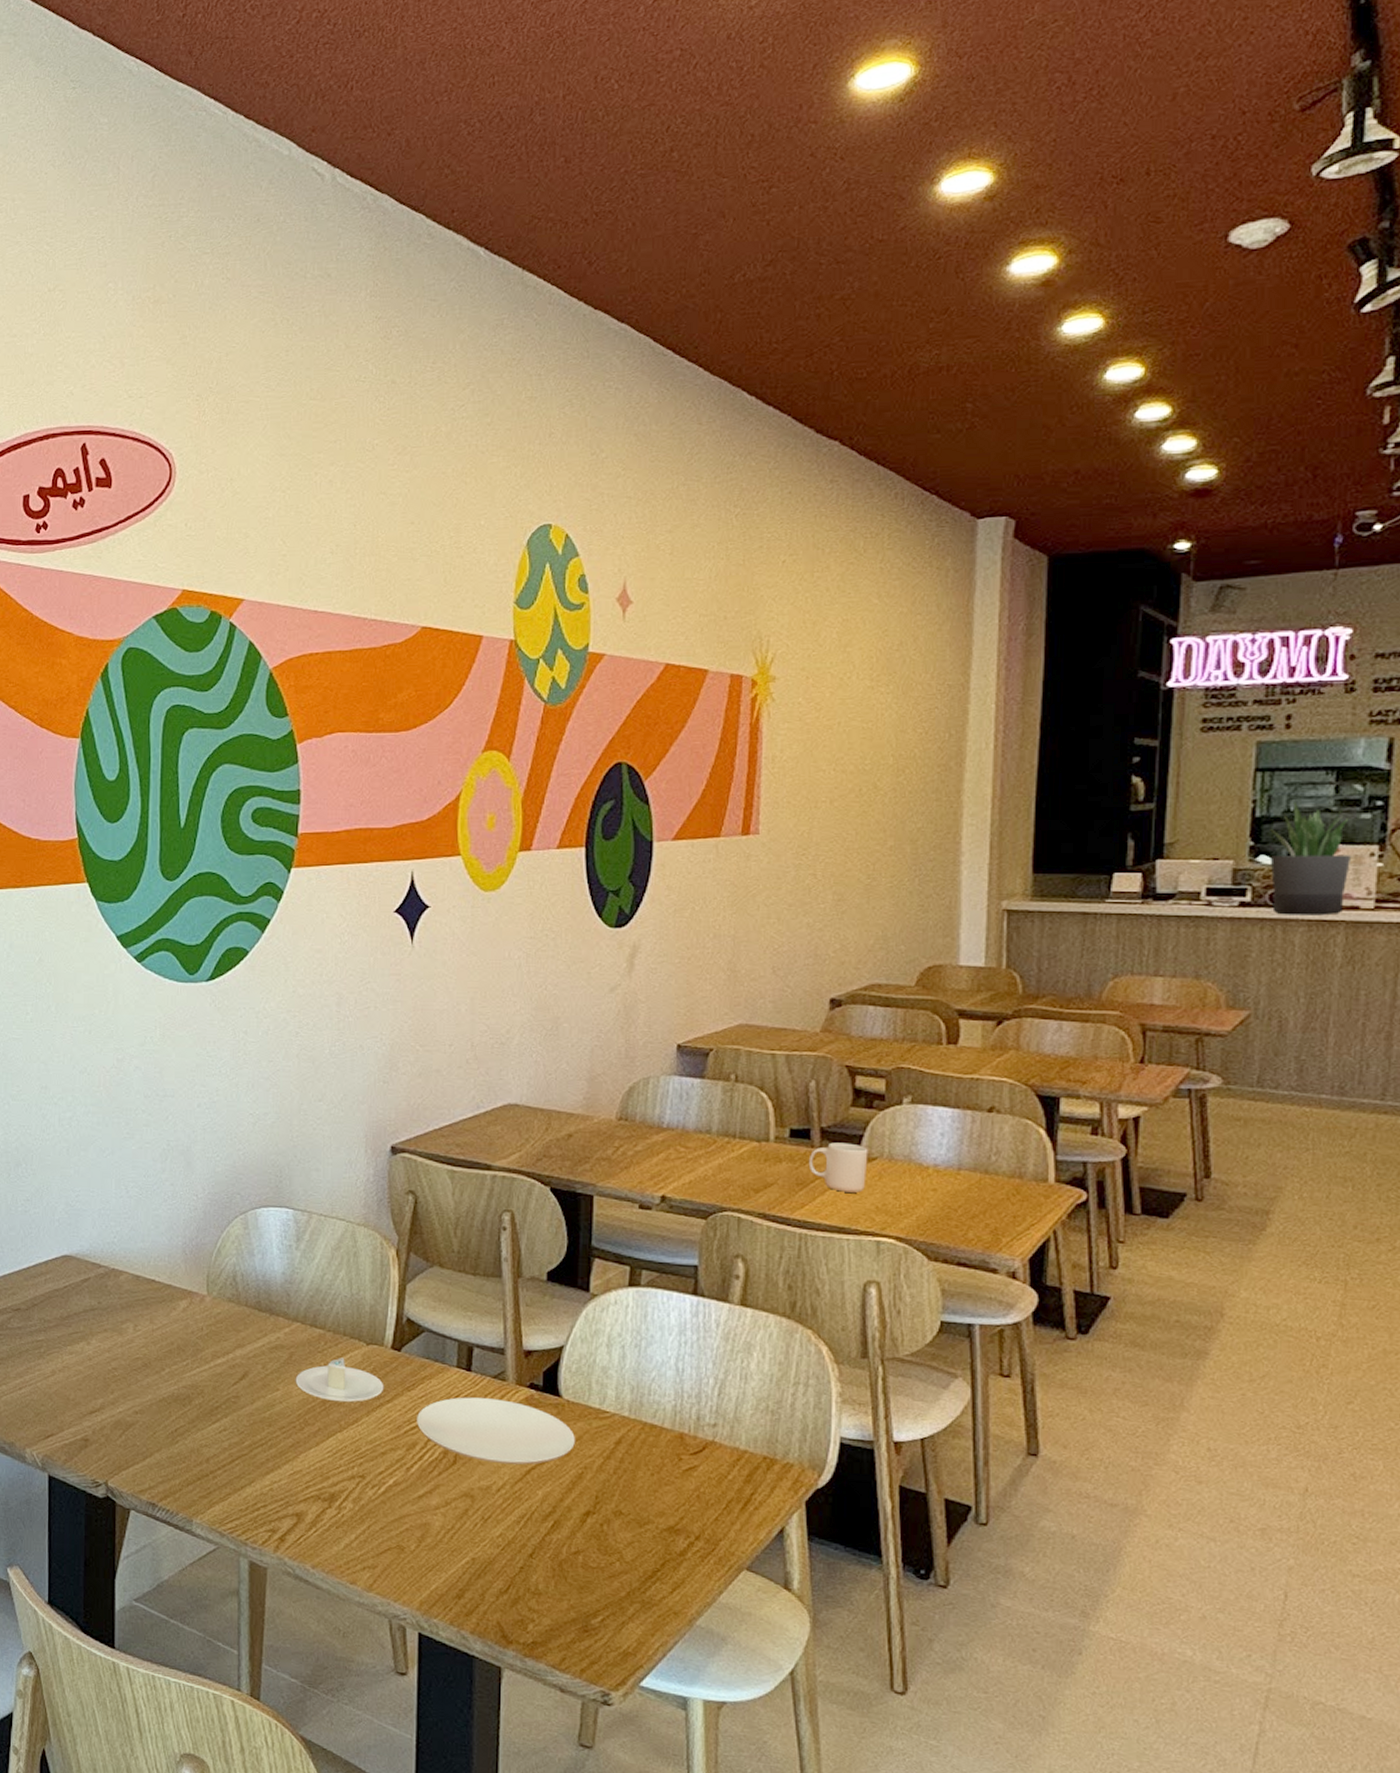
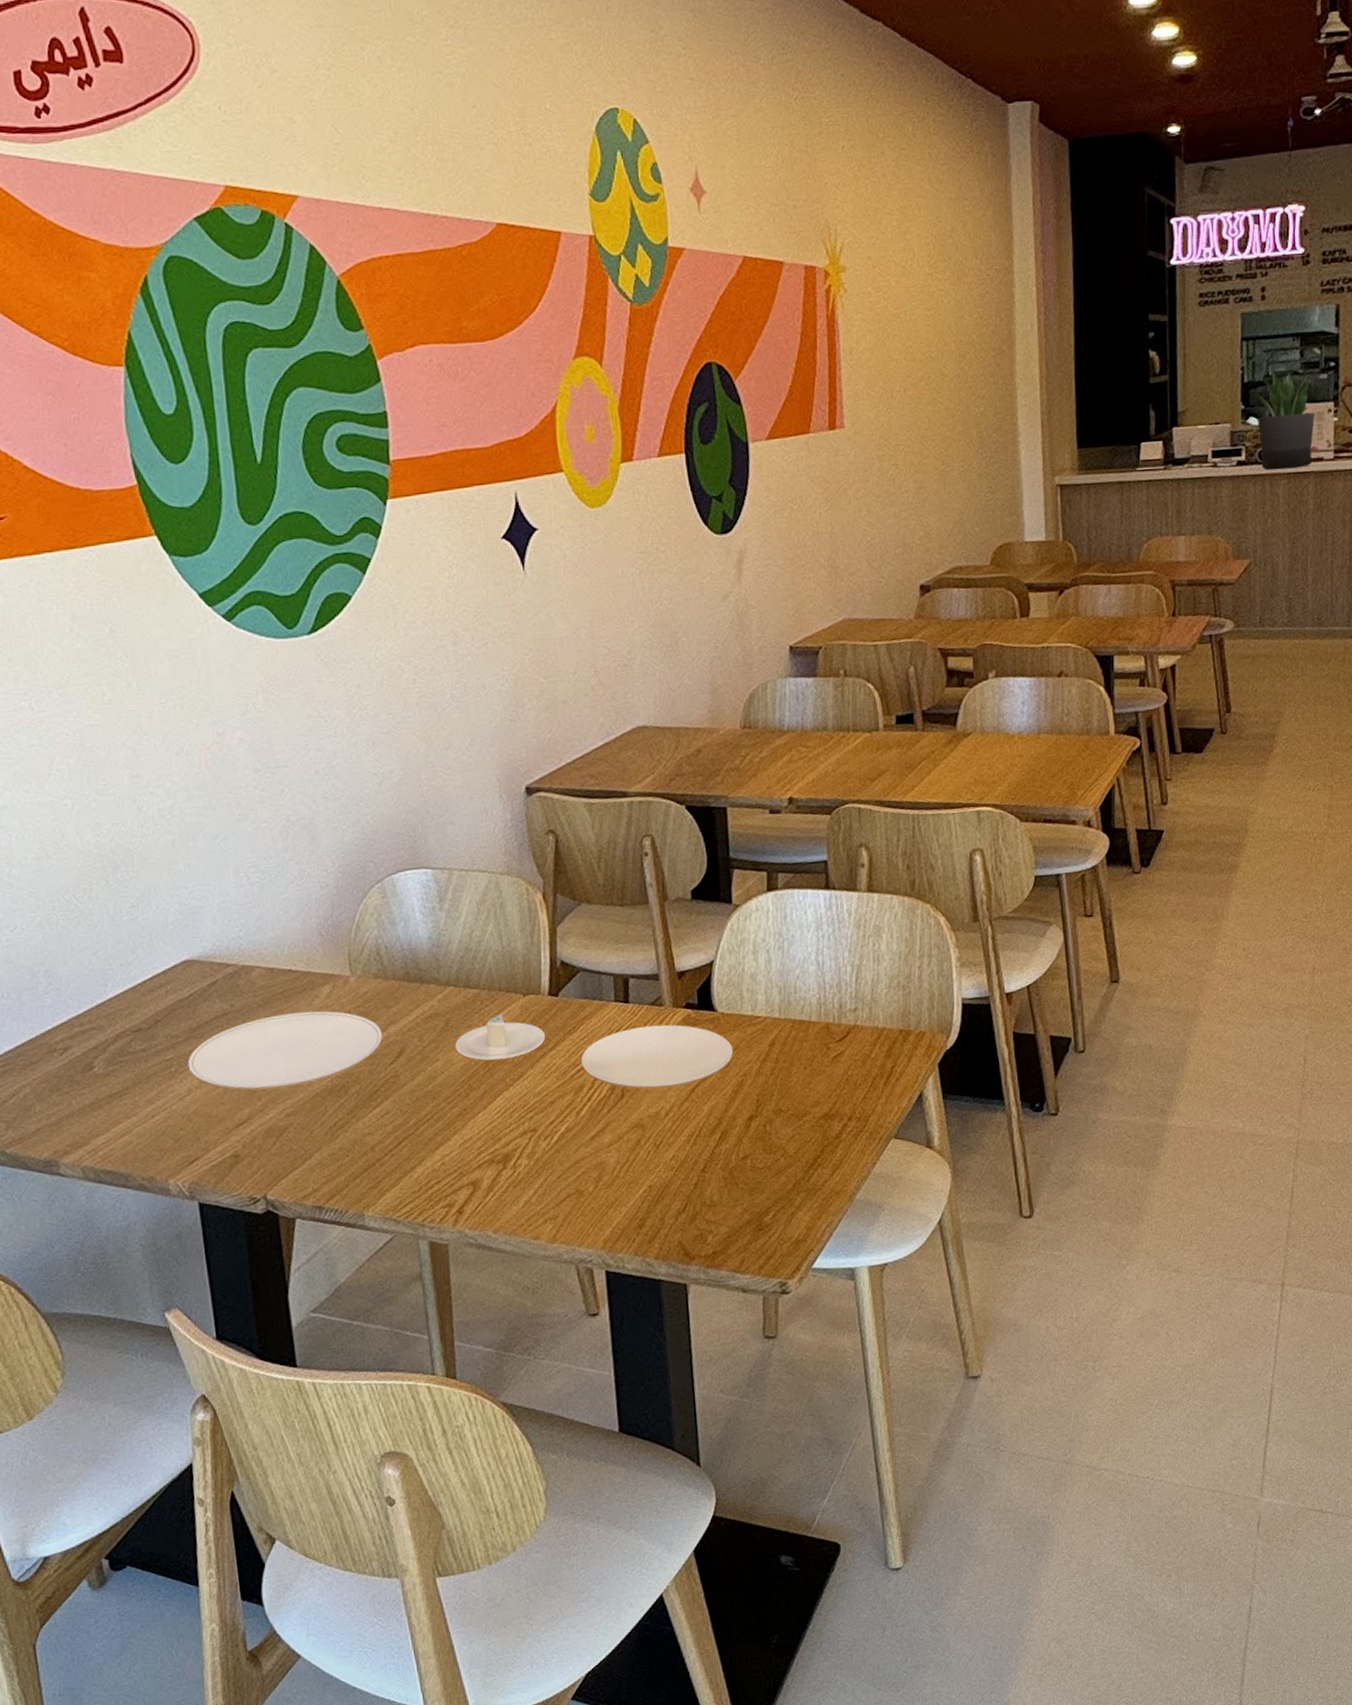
plate: none [55,1318,229,1387] -> present [187,1011,382,1091]
cup: present [808,1142,868,1193] -> none [914,722,964,770]

